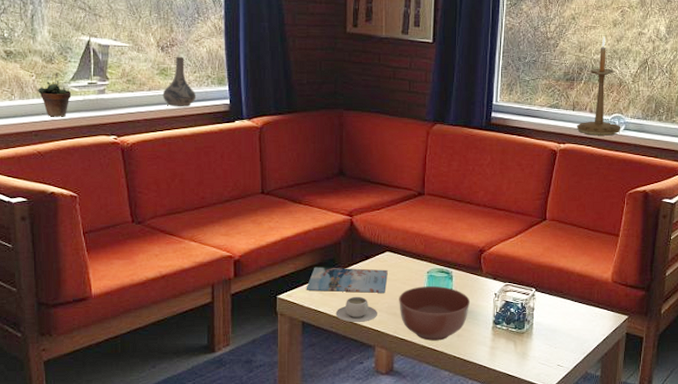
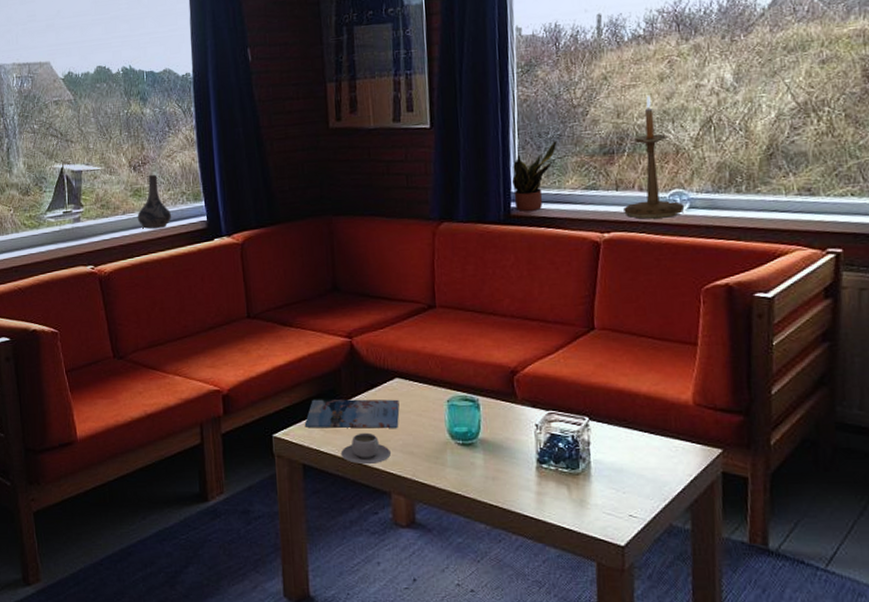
succulent plant: present [37,72,72,118] -> none [15,204,48,252]
bowl: present [399,286,471,341] -> none [415,417,505,485]
potted plant: none [495,64,532,121] -> present [512,140,557,211]

